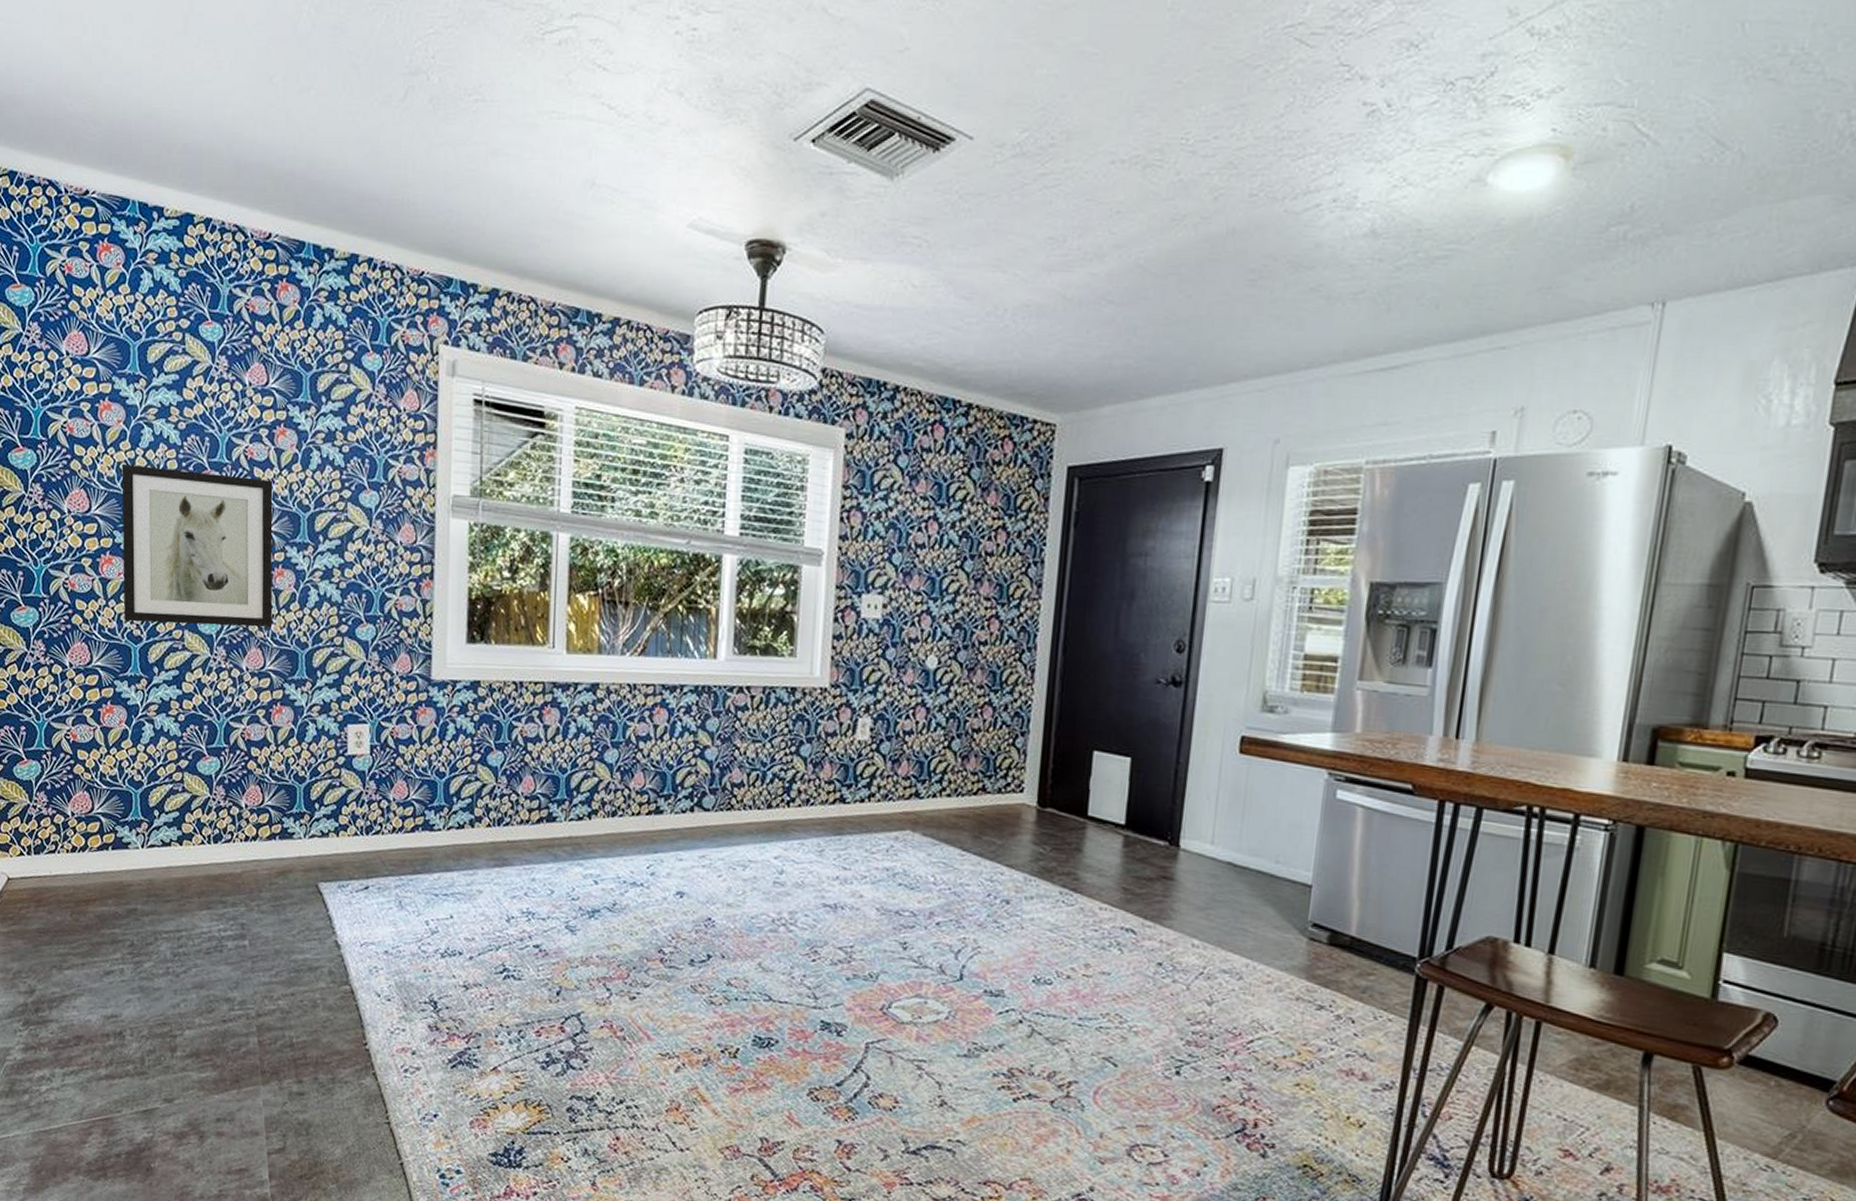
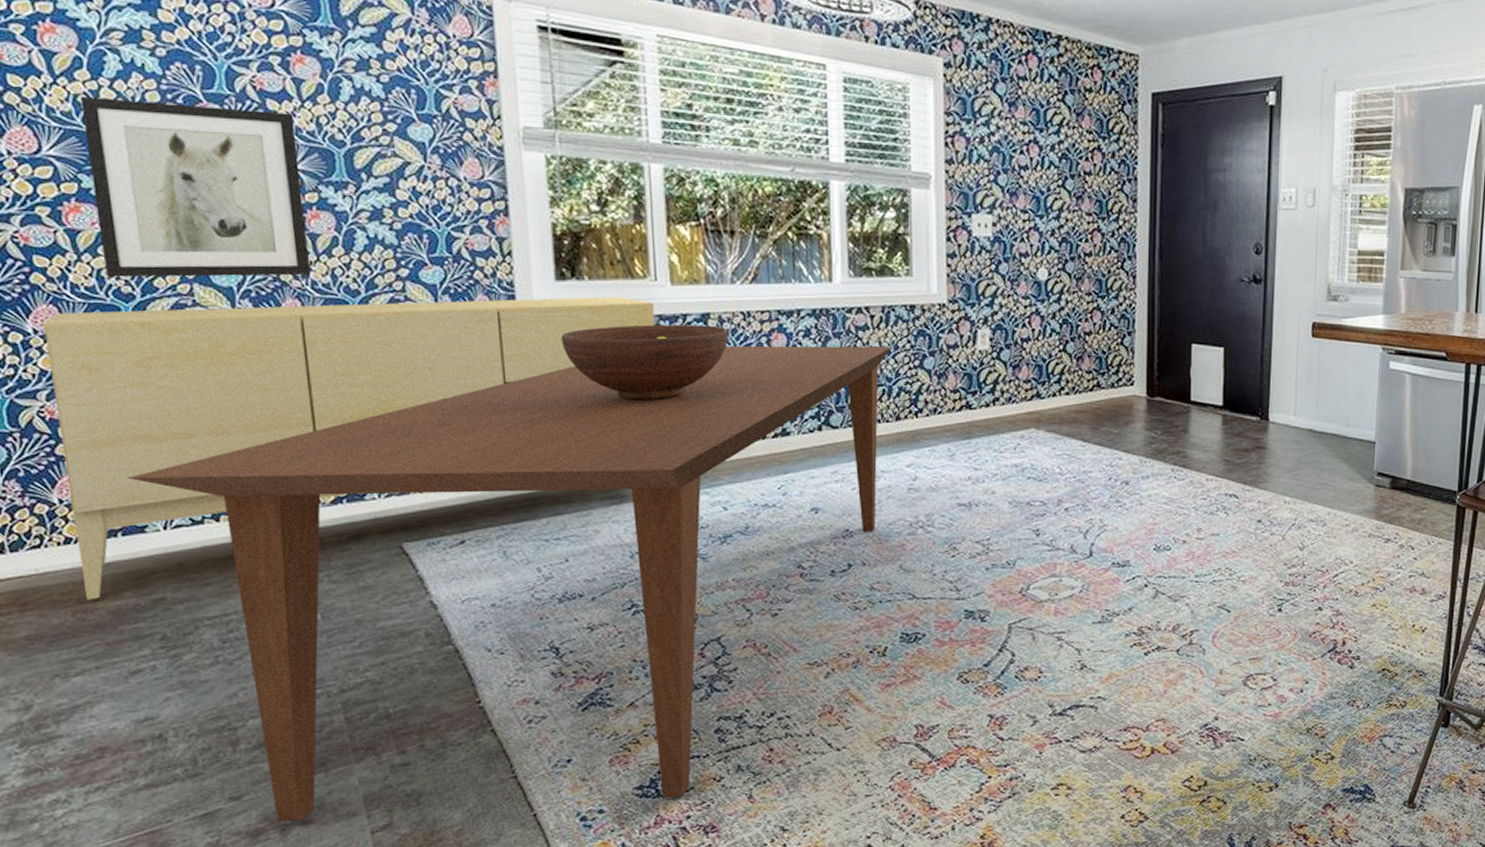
sideboard: none [76,649,550,904] -> present [42,296,656,601]
dining table: none [121,718,770,1172] -> present [127,345,893,822]
fruit bowl: none [466,690,615,767] -> present [561,324,729,401]

